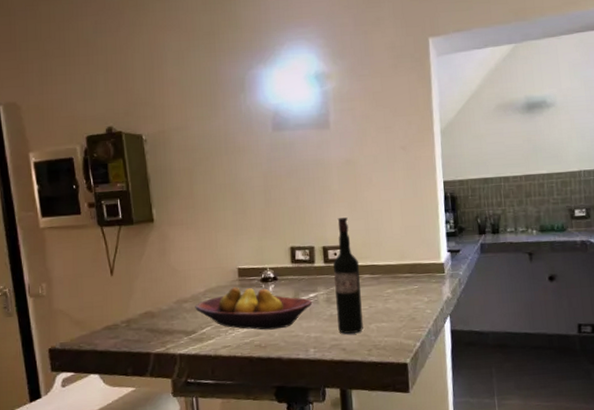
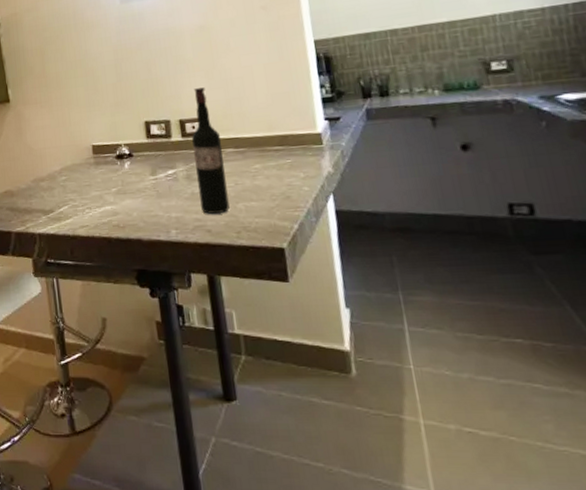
fruit bowl: present [195,287,313,330] -> none [51,164,172,210]

